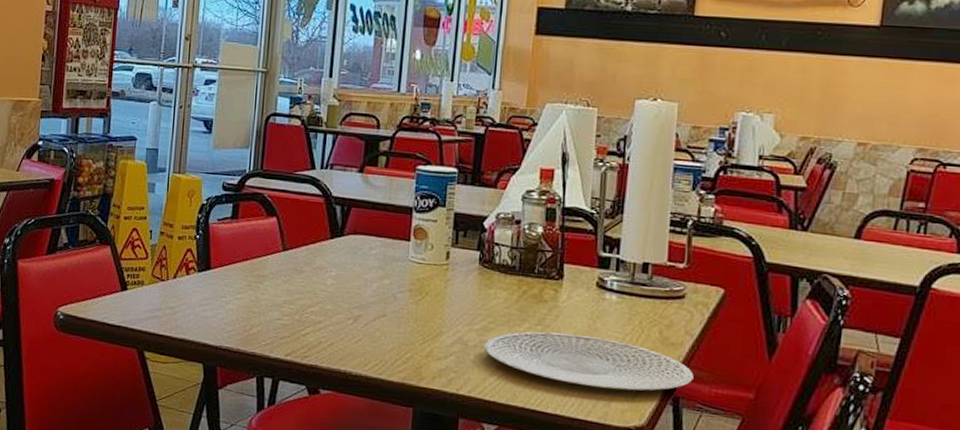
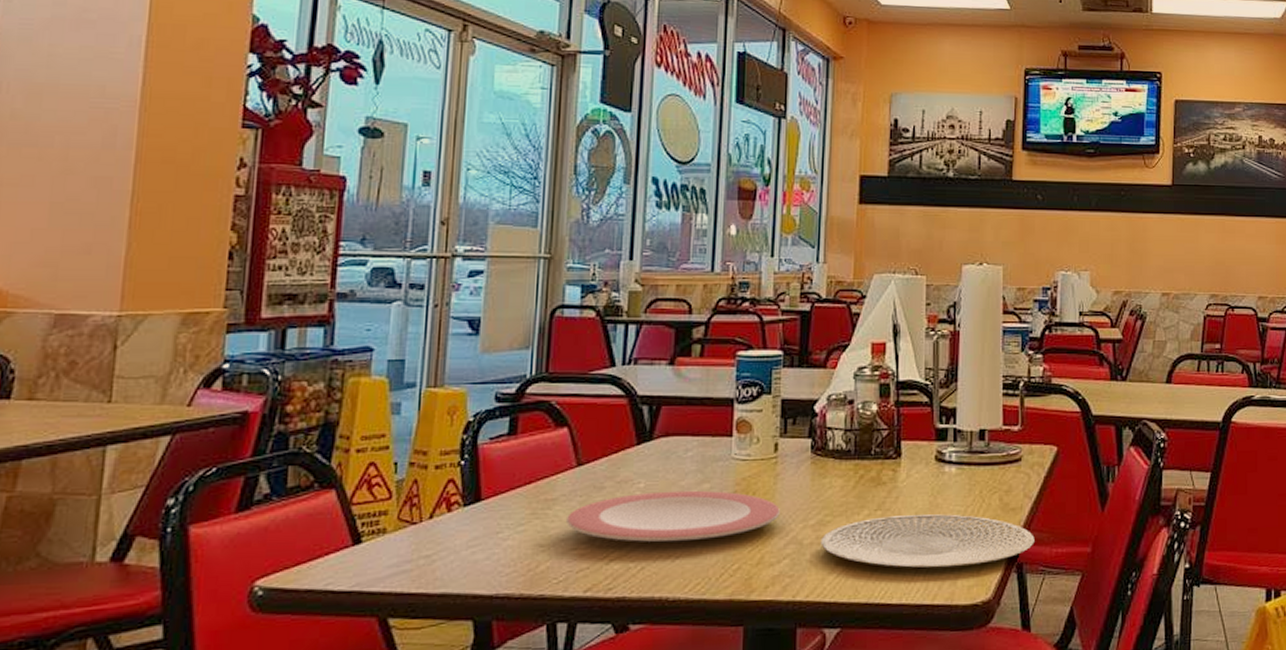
plate: none [273,280,449,328] -> present [567,490,780,542]

